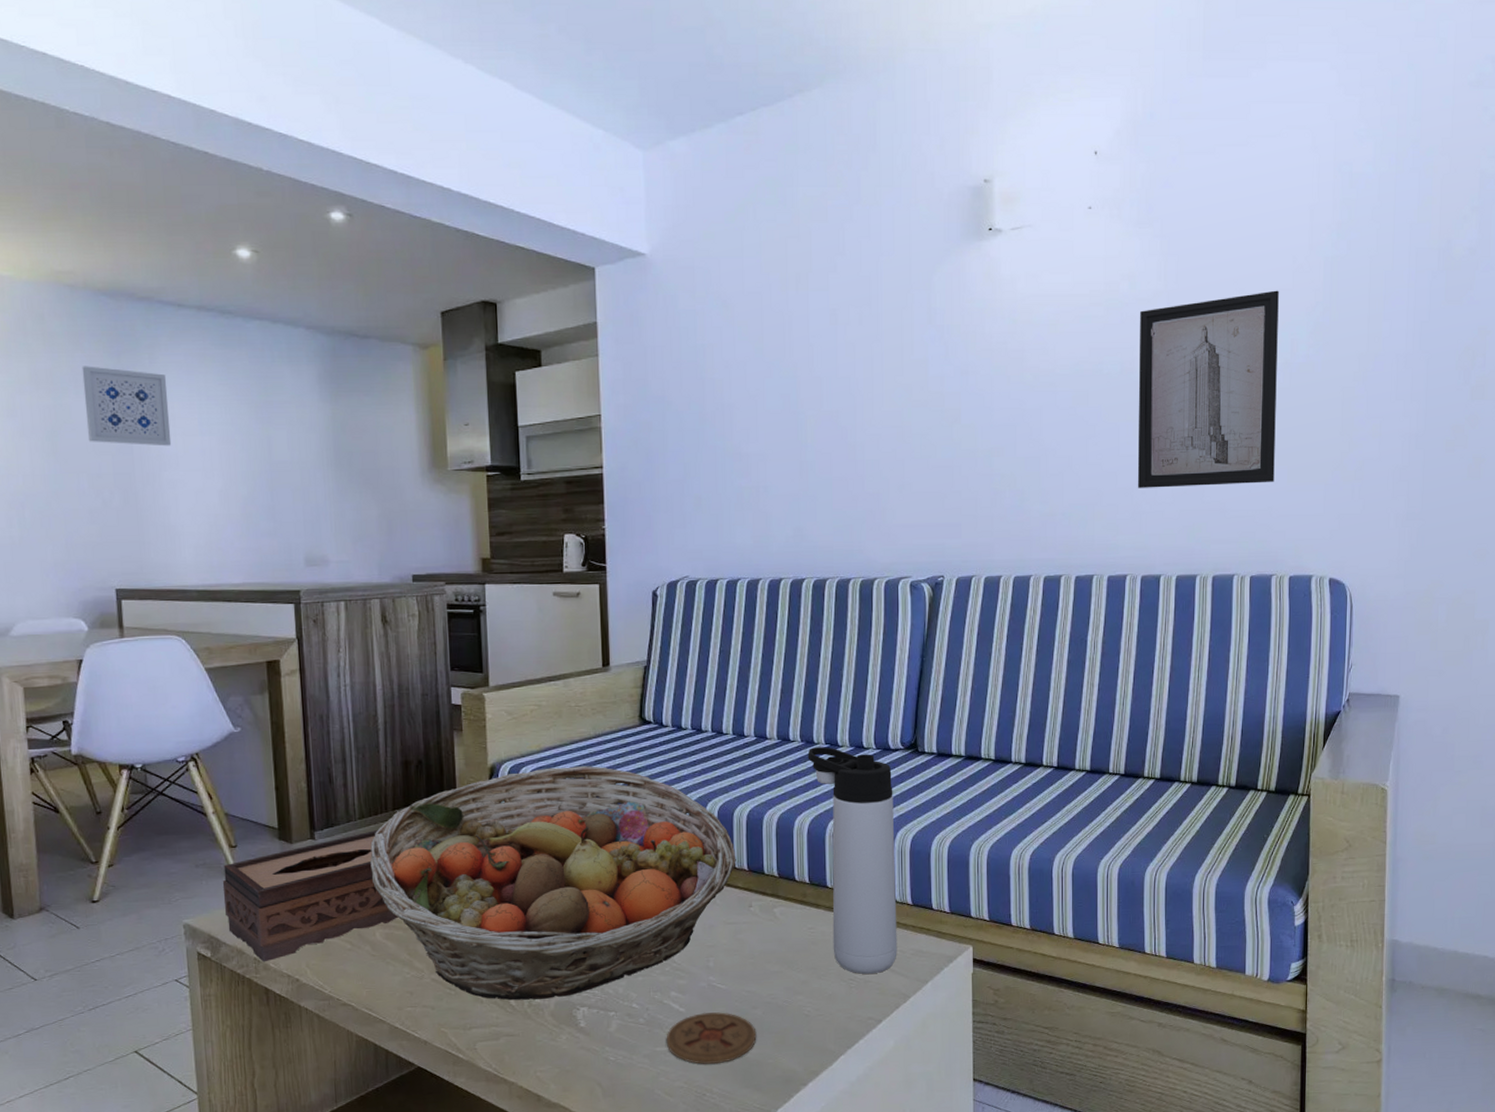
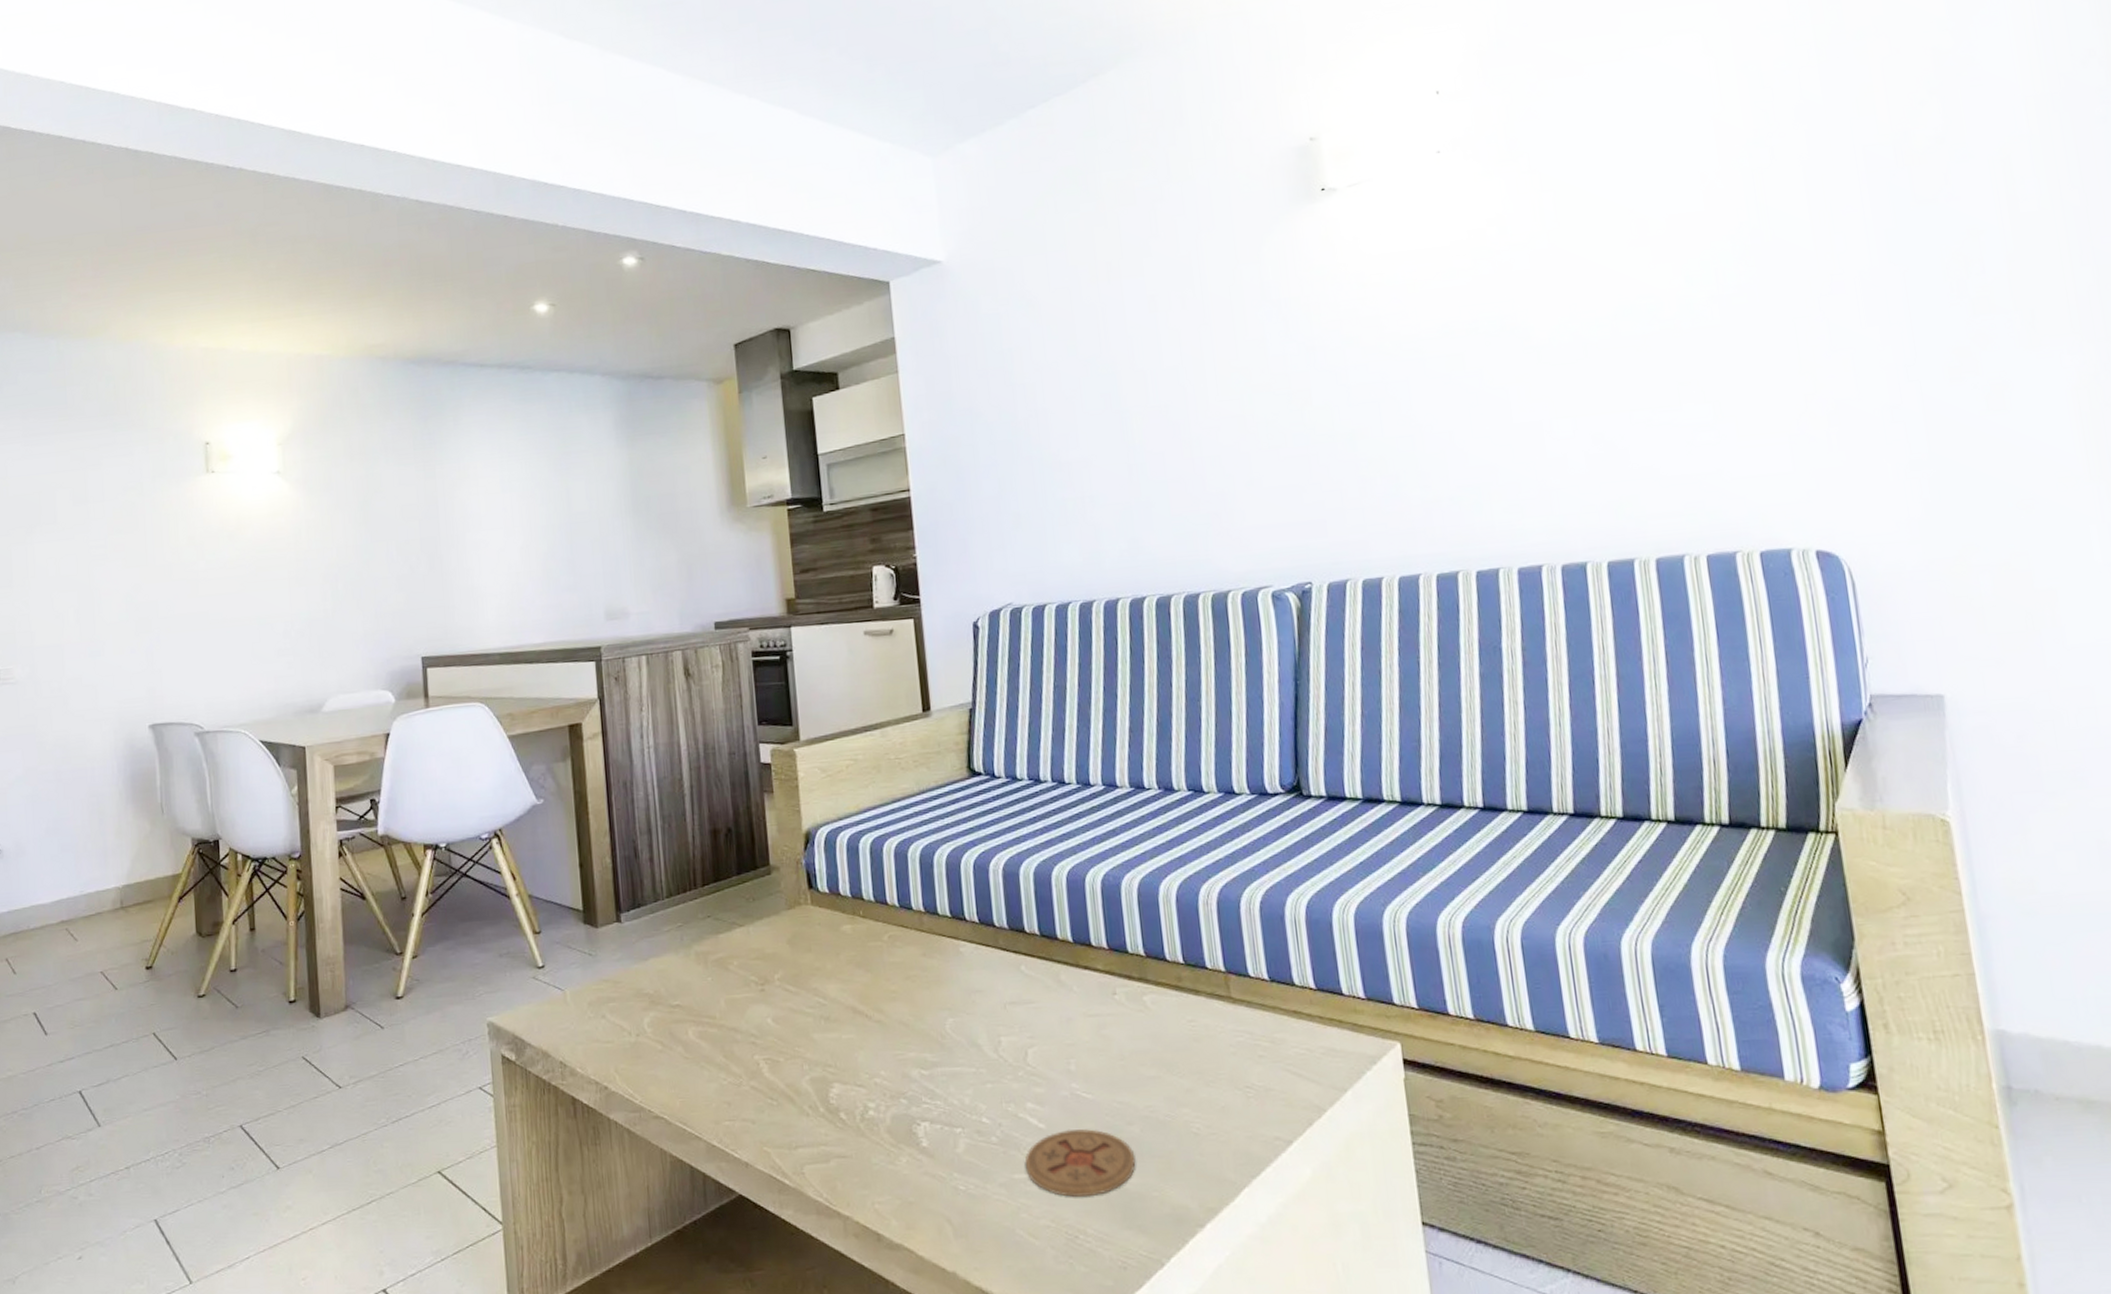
wall art: present [82,366,172,446] -> none [392,433,475,509]
tissue box: present [222,830,398,962] -> none [526,910,712,1067]
fruit basket: present [370,766,736,1001] -> none [679,827,1094,1113]
thermos bottle: present [807,747,897,975] -> none [1167,794,1304,1081]
wall art: present [1138,290,1279,488] -> none [1516,214,1720,461]

